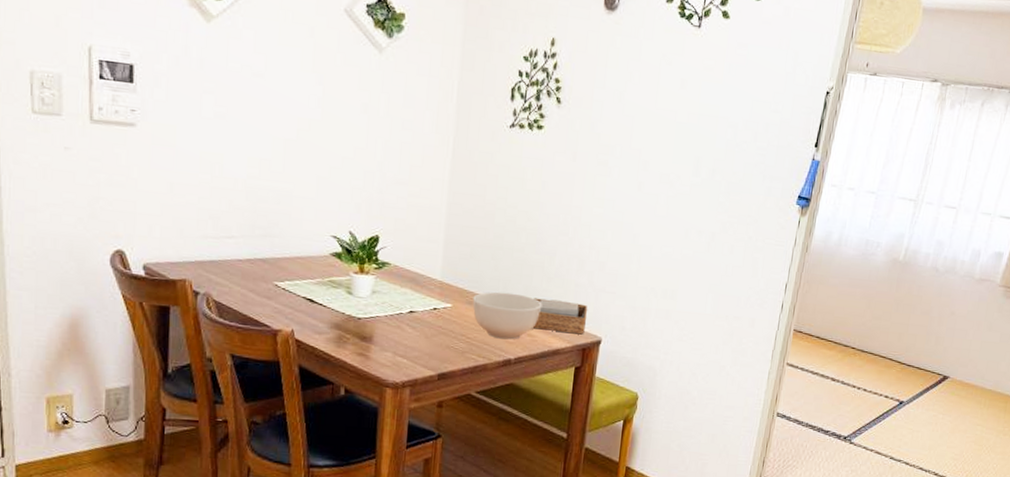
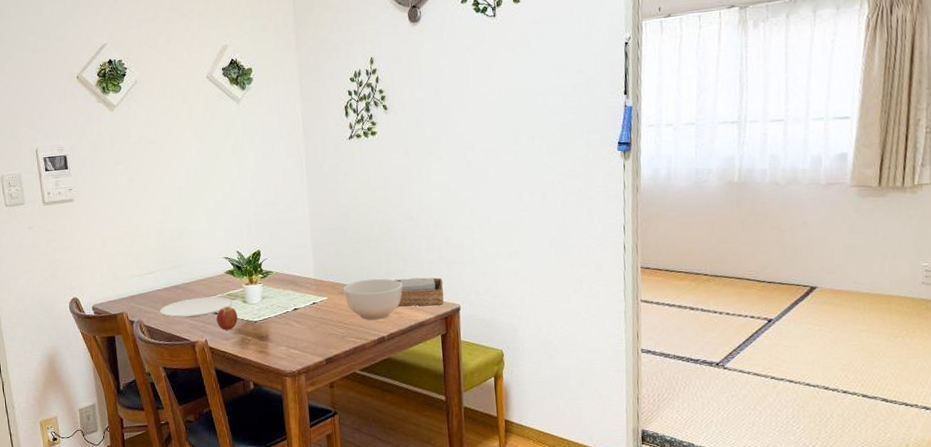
plate: none [236,277,334,301] -> present [160,296,233,318]
fruit: none [309,294,339,323] -> present [216,306,238,330]

